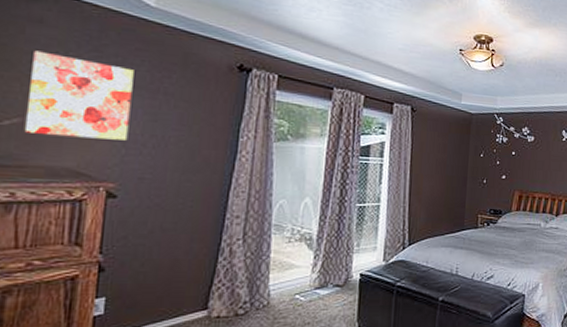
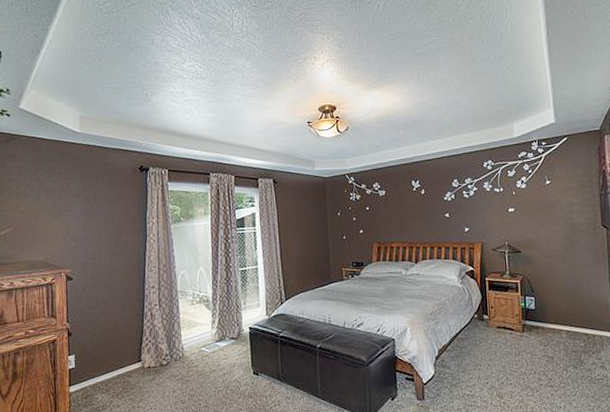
wall art: present [24,50,134,141] -> none [12,178,74,239]

